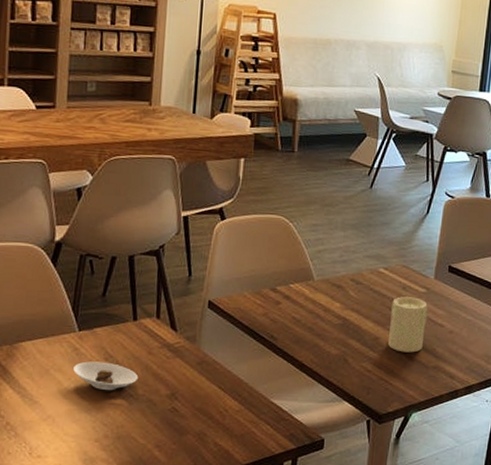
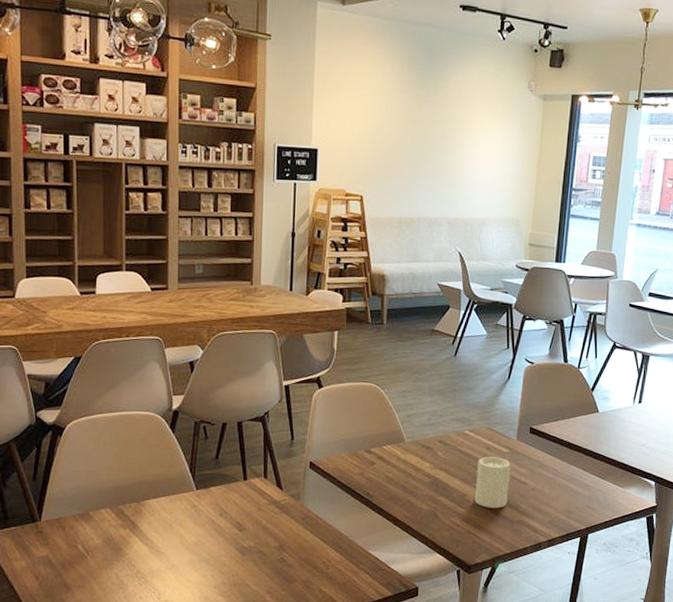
saucer: present [73,361,139,391] -> none [193,517,250,543]

